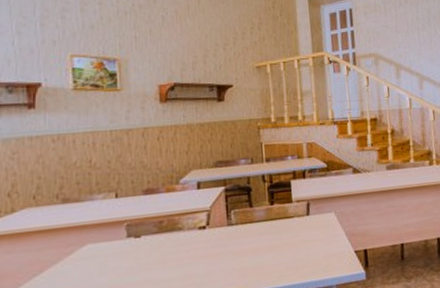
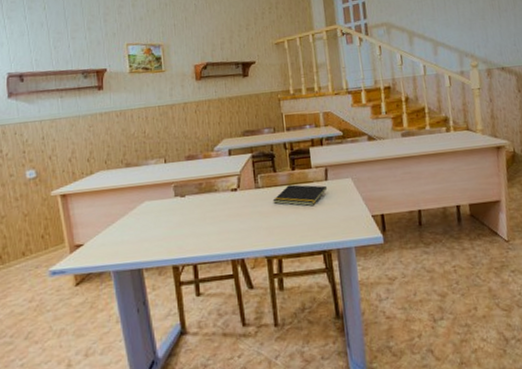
notepad: none [247,220,309,244] -> present [272,184,328,206]

